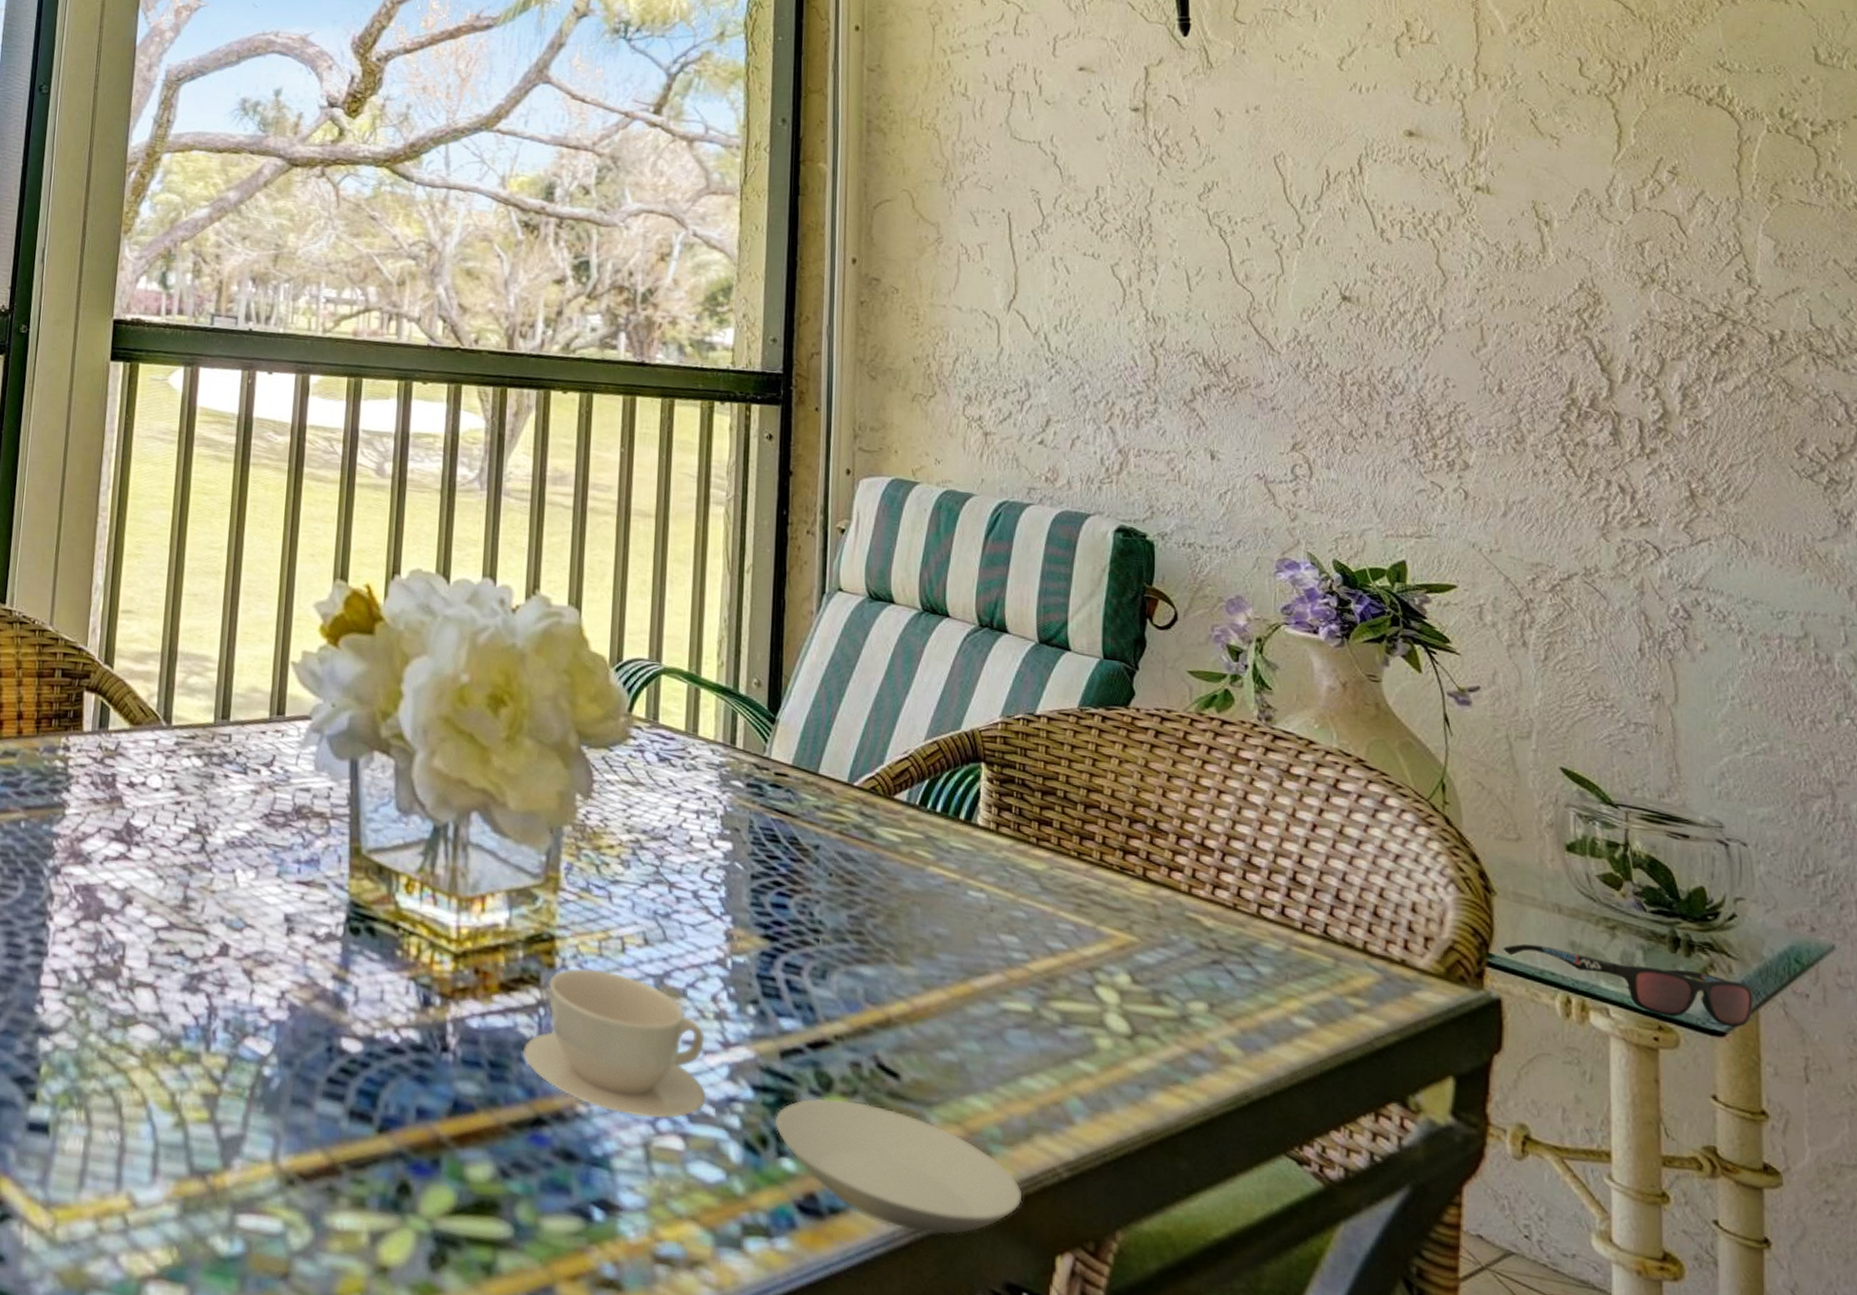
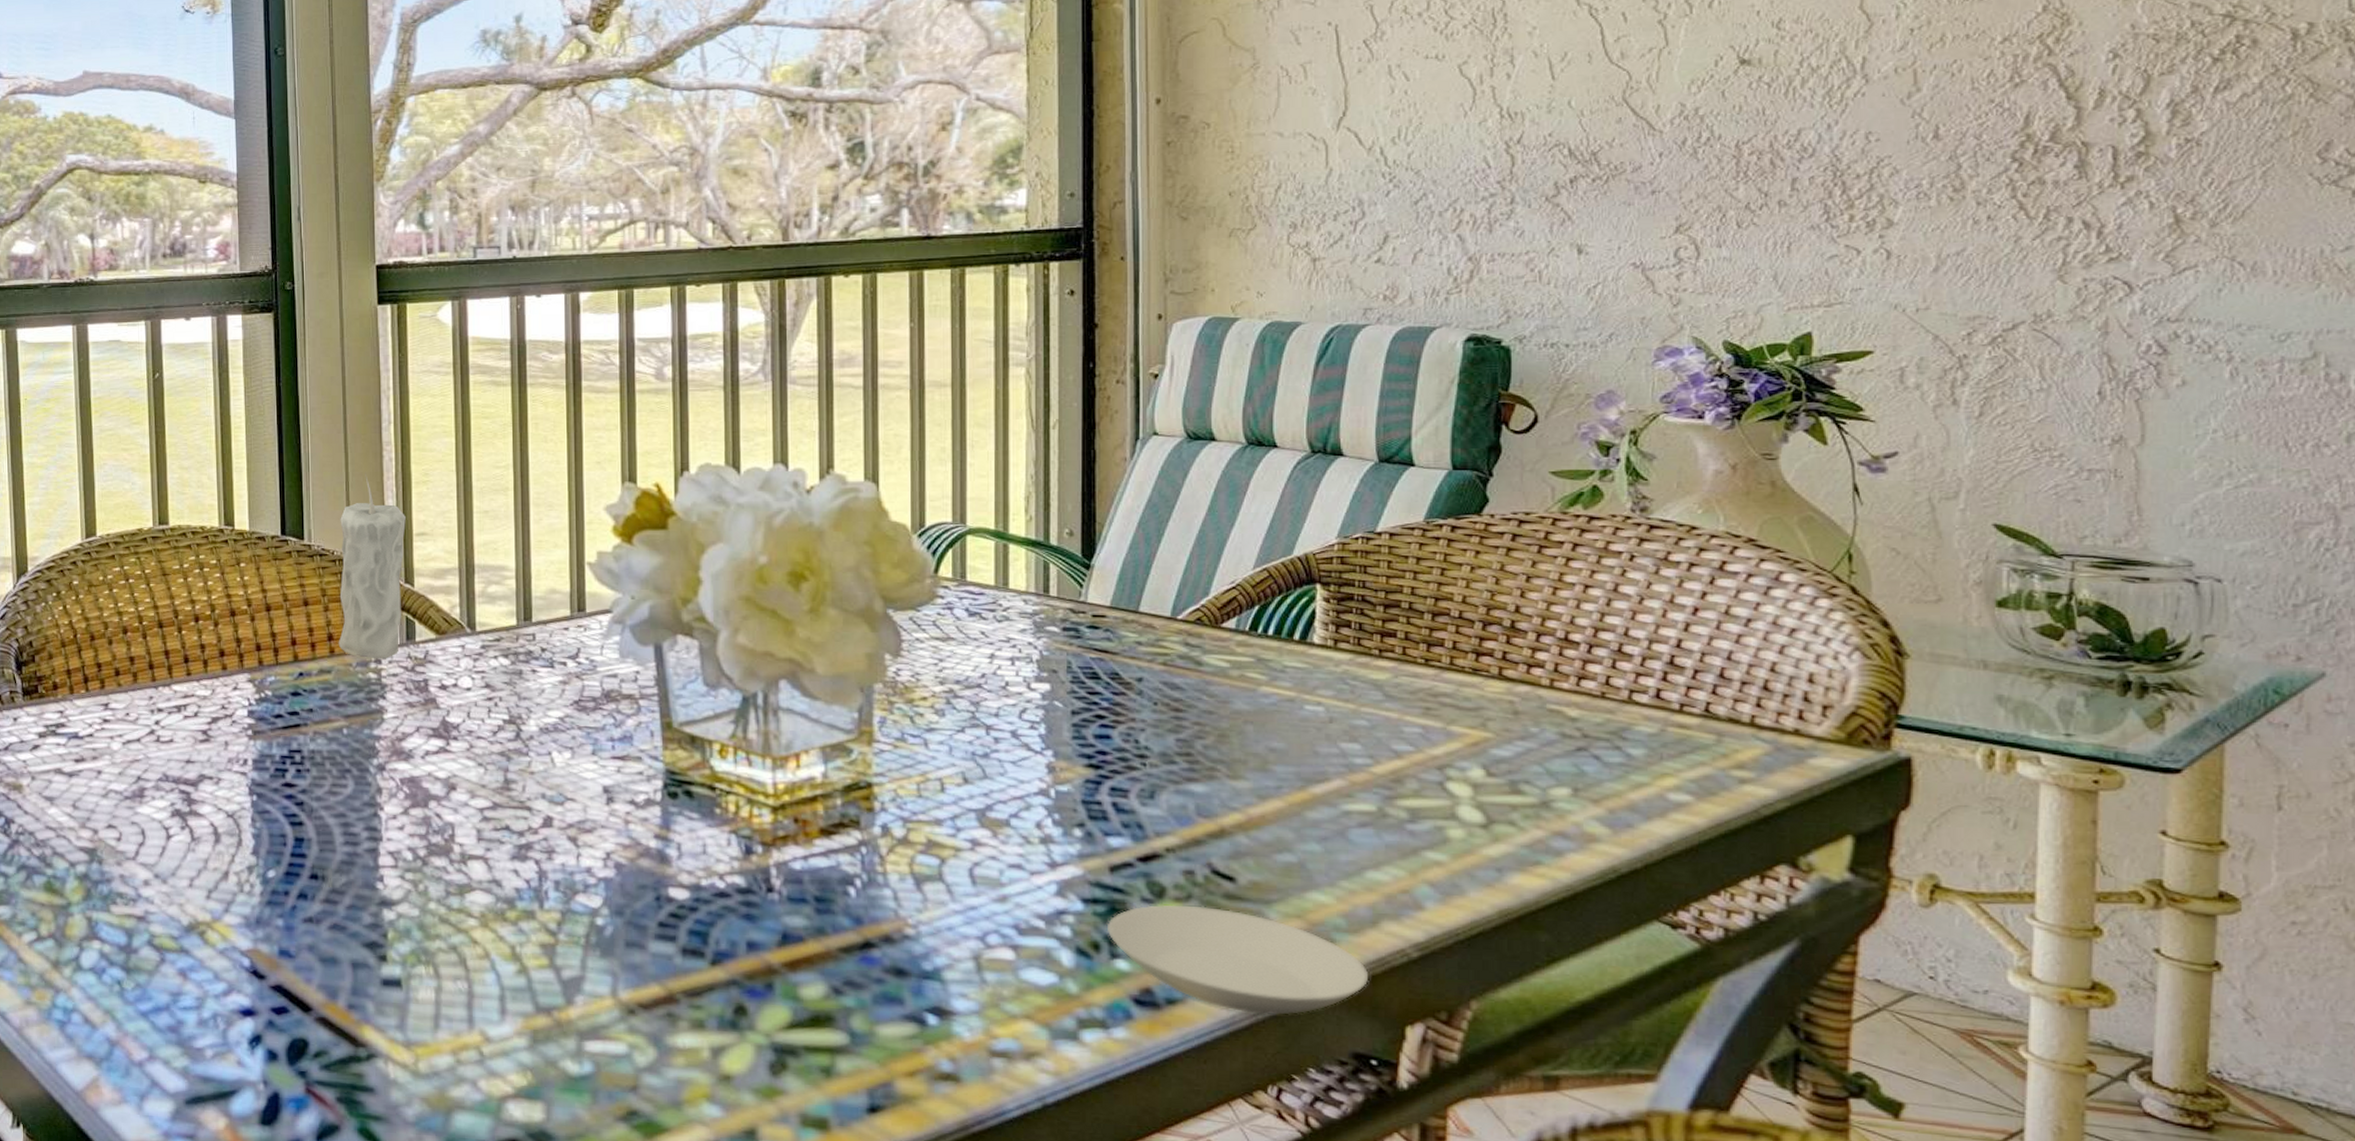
candle: none [27,538,114,746] -> present [338,473,407,658]
teacup: present [523,968,706,1119] -> none [848,808,1035,934]
sunglasses: present [1503,943,1755,1028] -> none [1915,702,2221,764]

